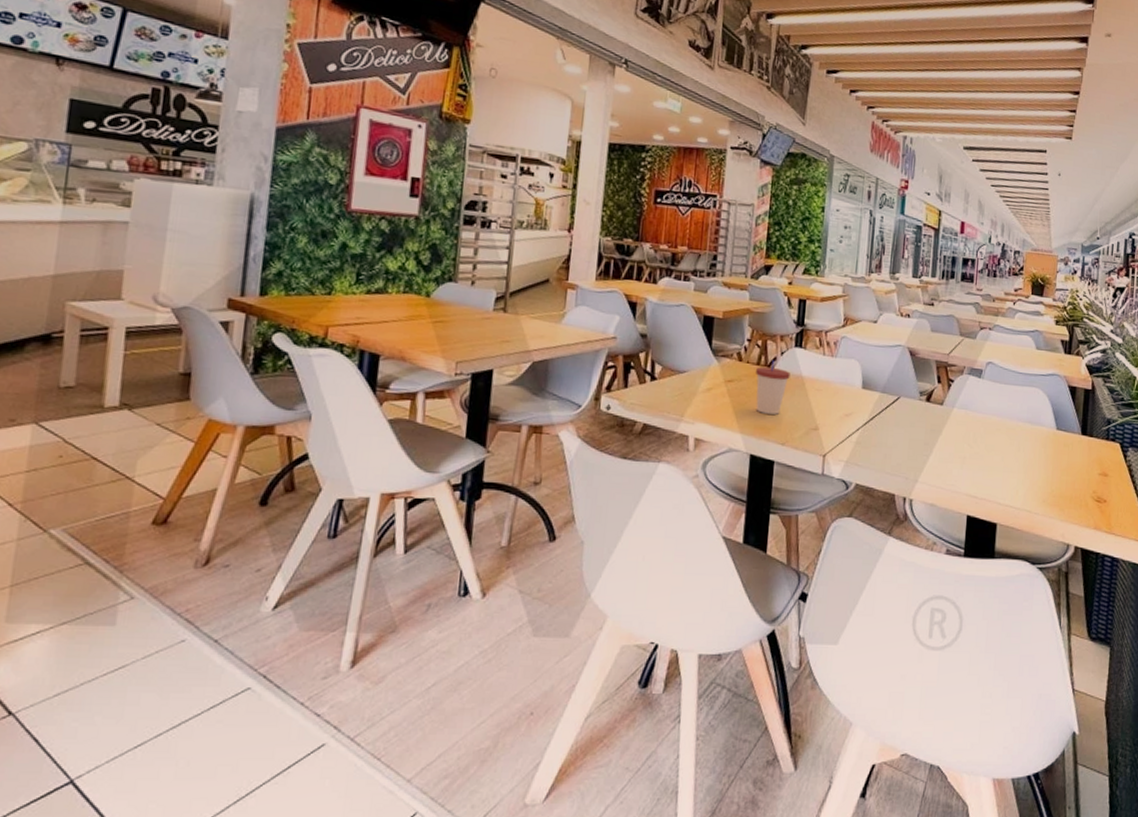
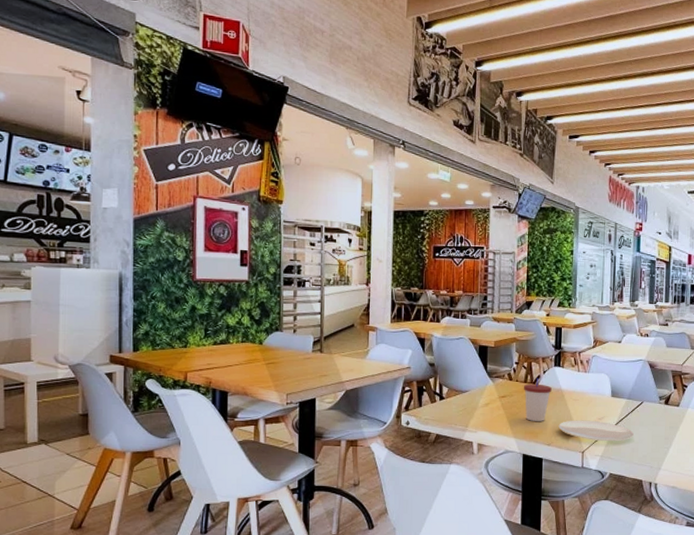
plate: none [795,414,887,445] -> present [558,420,634,442]

